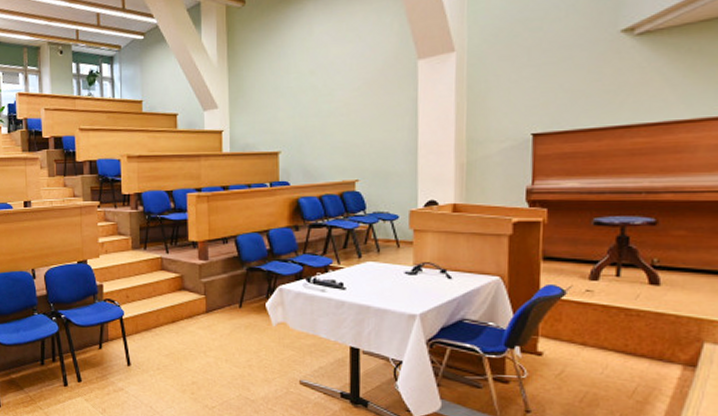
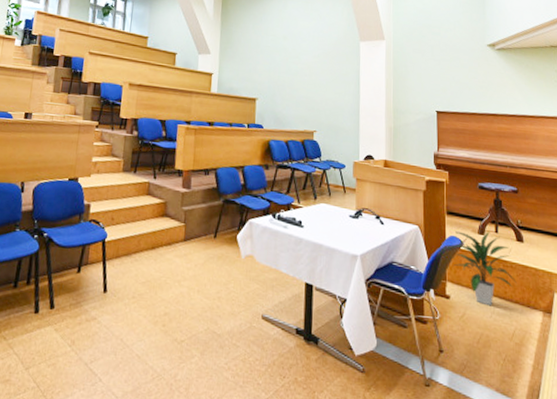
indoor plant: none [551,276,645,362] -> present [454,231,517,306]

